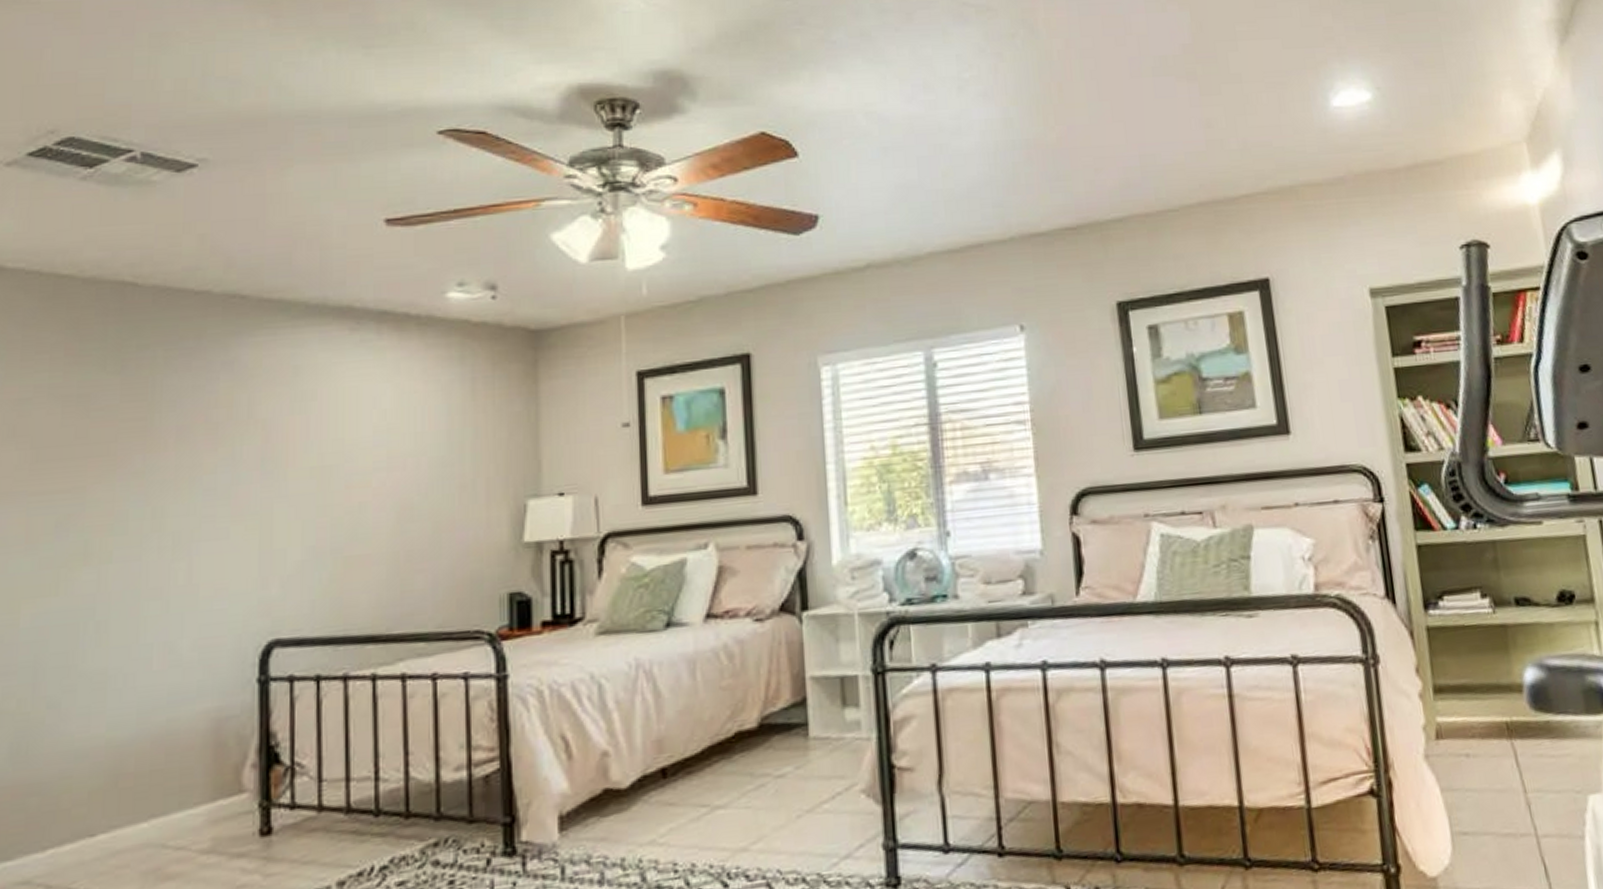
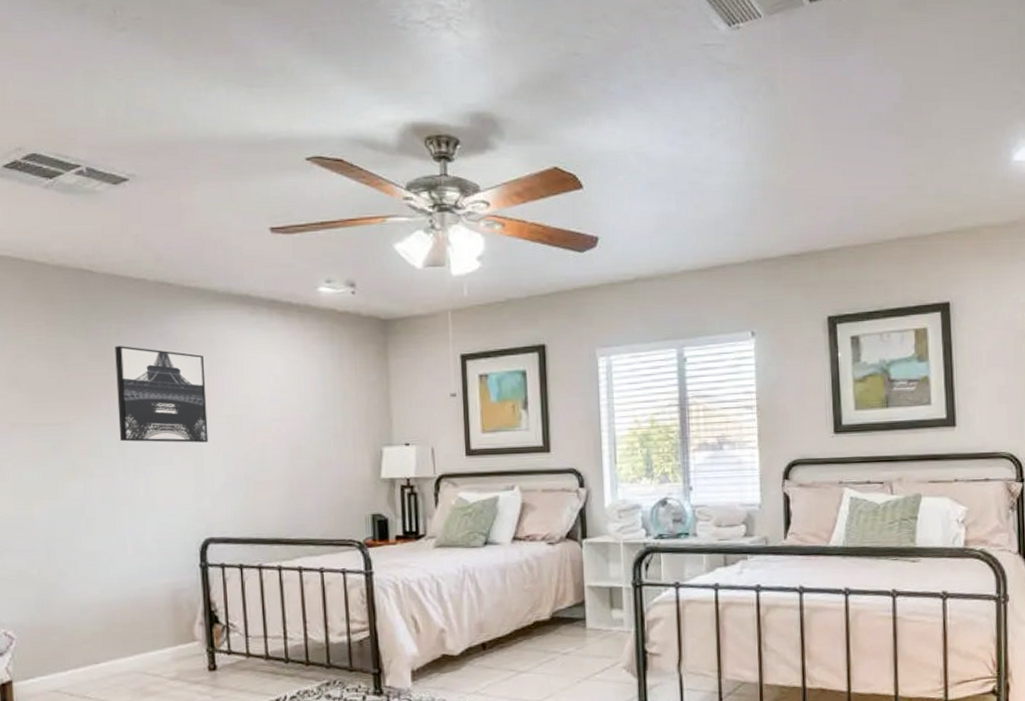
wall art: none [155,380,285,511] -> present [115,346,209,443]

